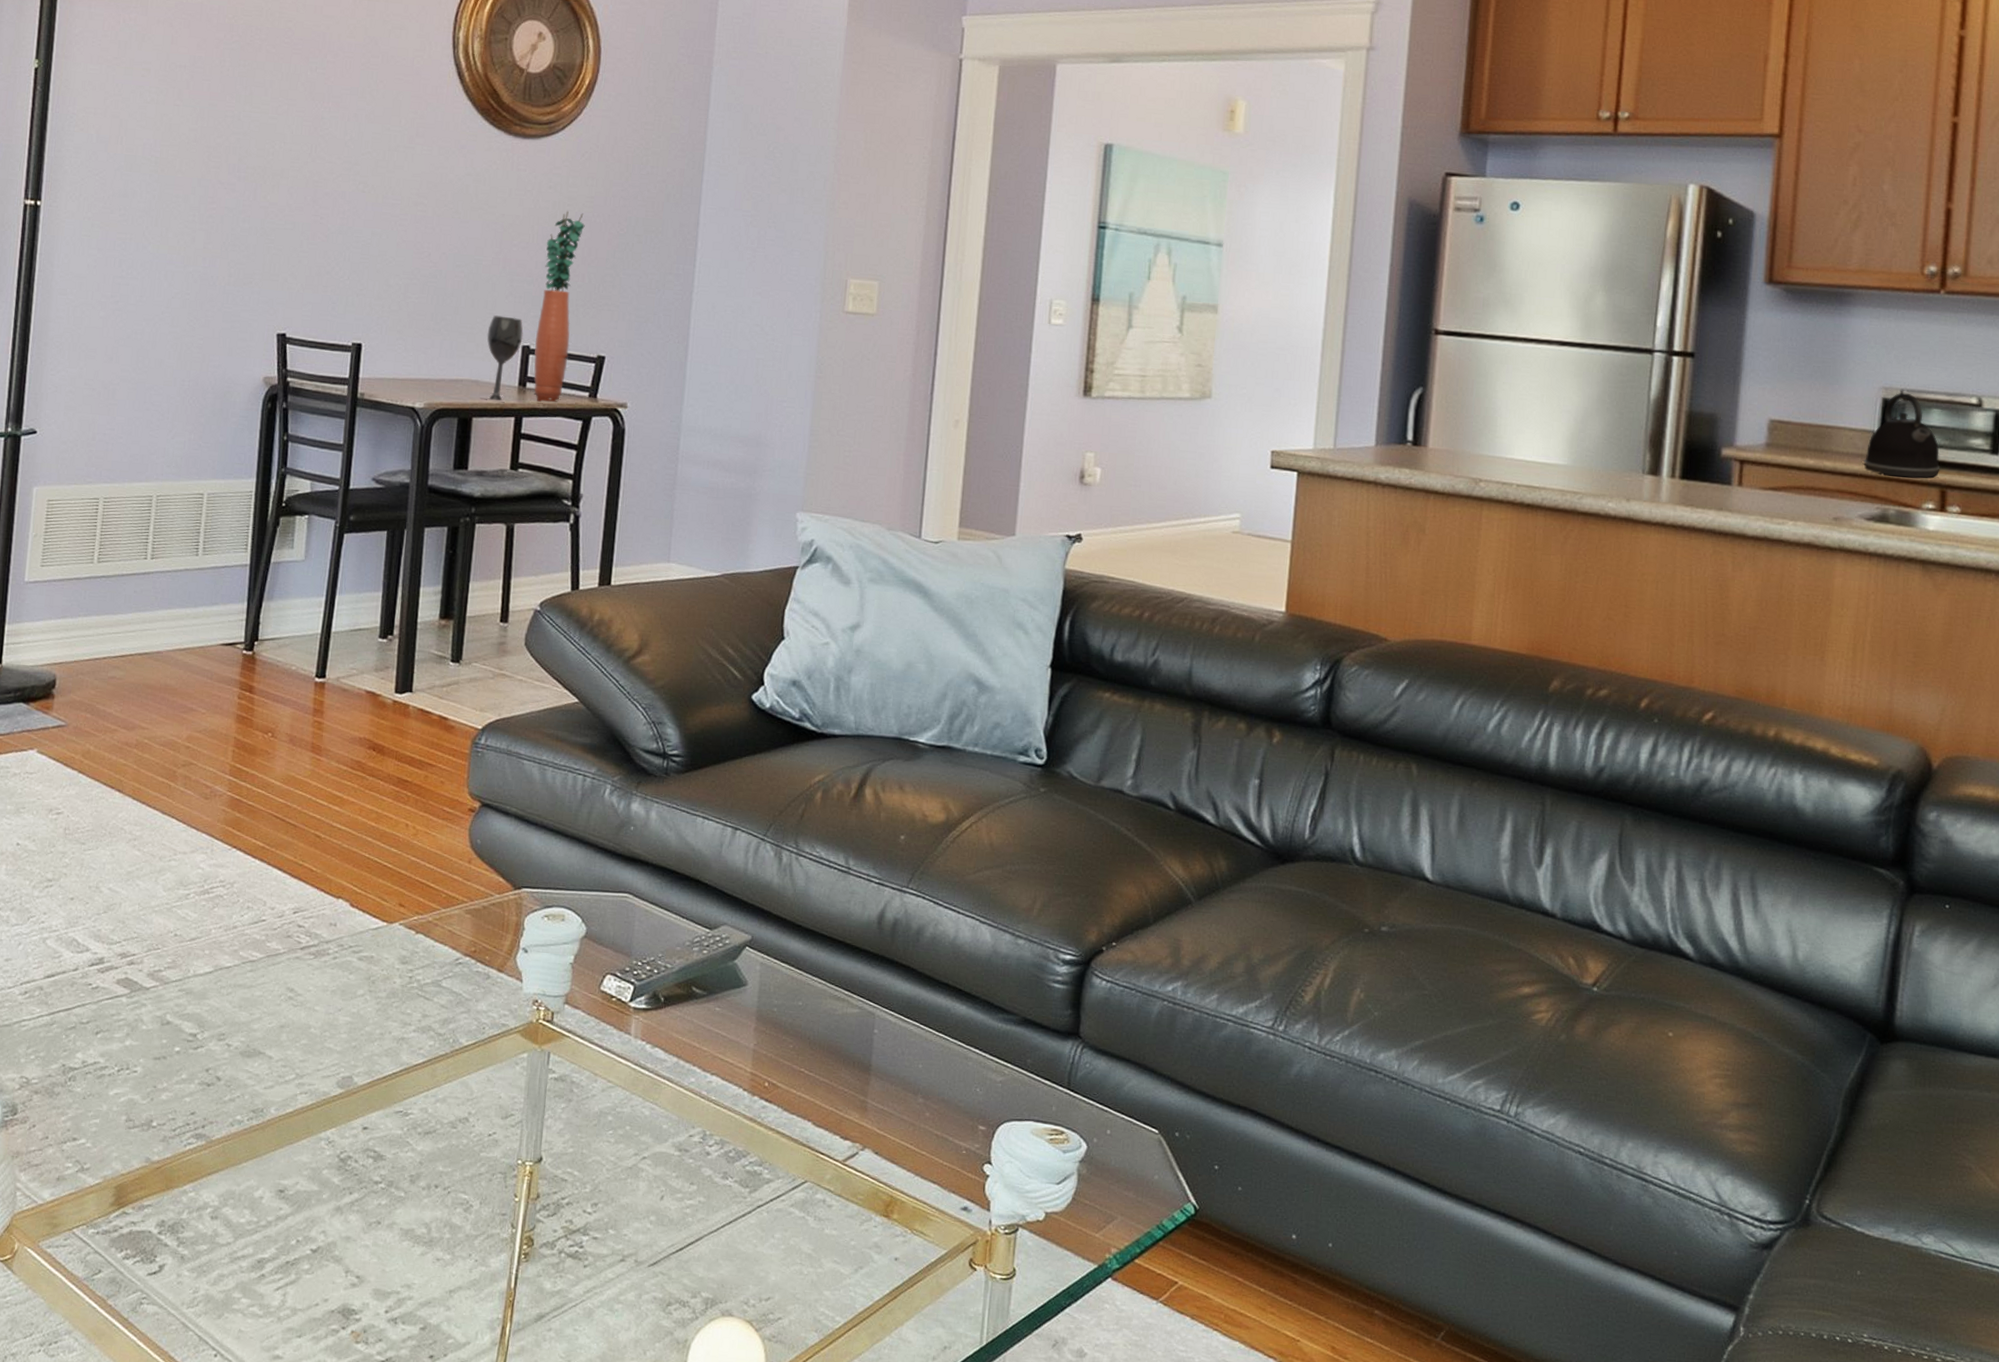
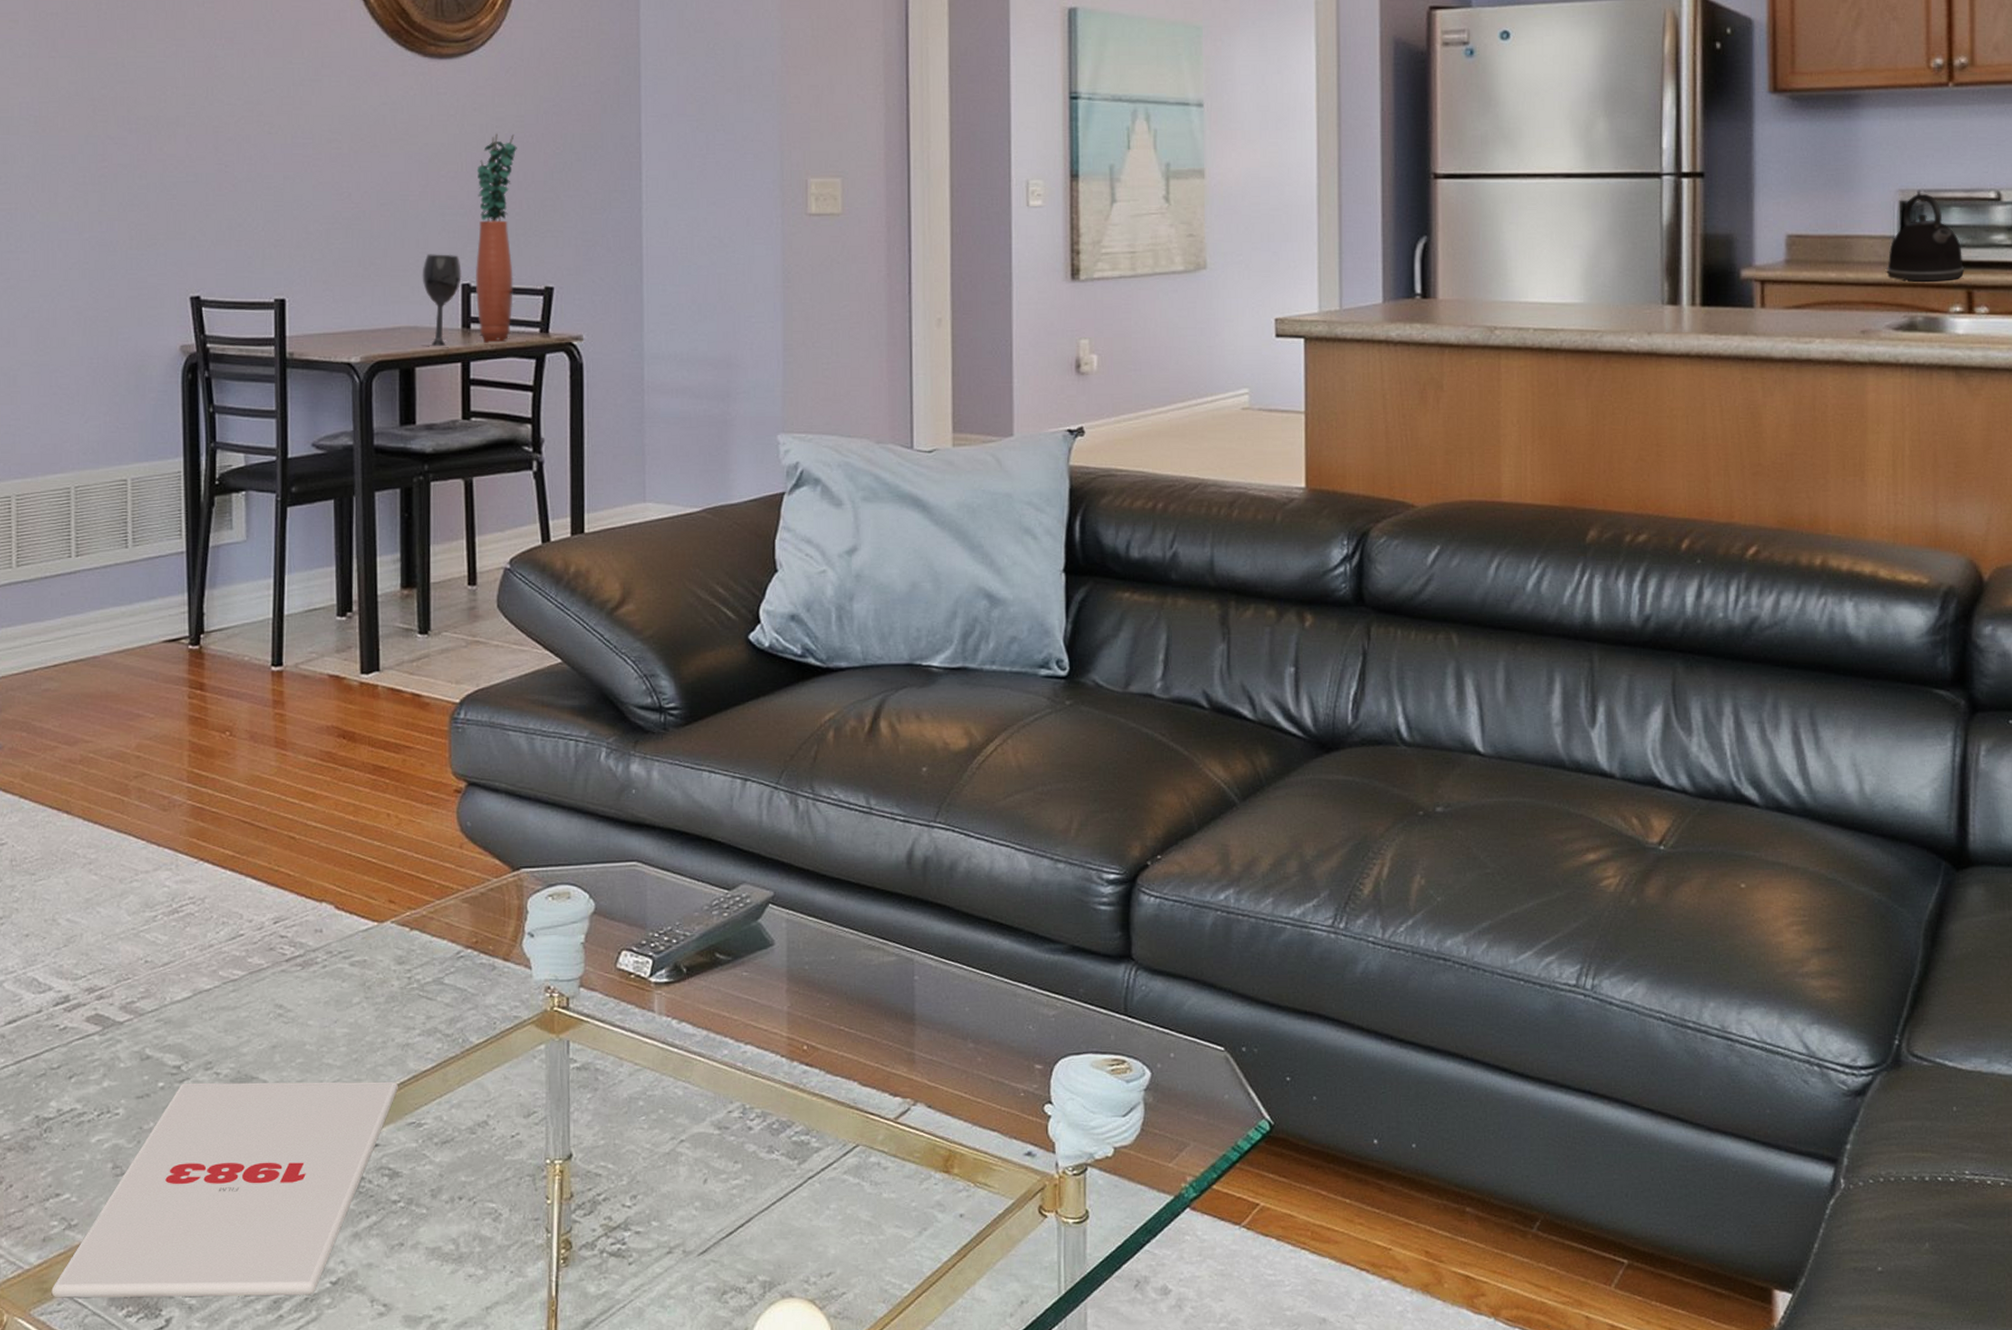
magazine: none [59,1050,391,1259] -> present [51,1081,399,1298]

